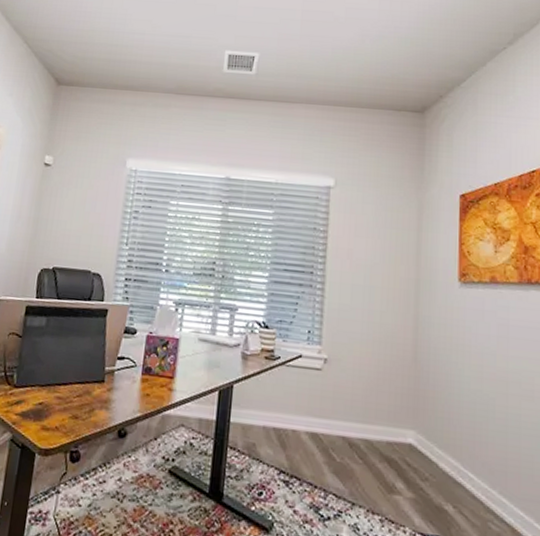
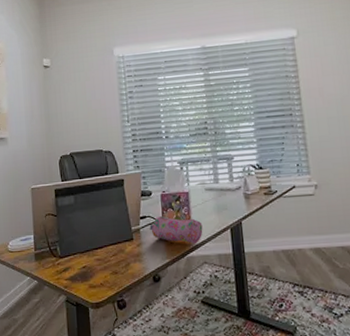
pencil case: none [126,360,188,401] -> present [149,215,203,244]

